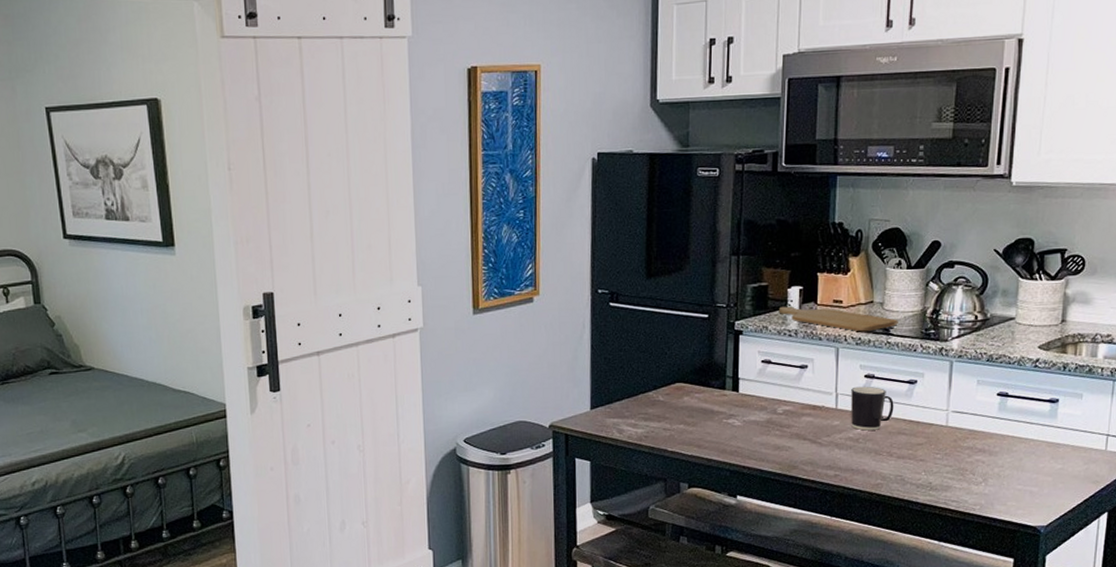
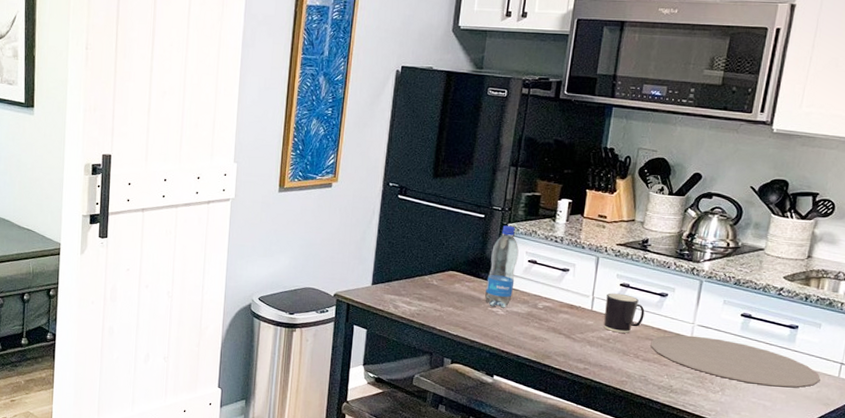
bottle: none [718,323,750,419] -> present [485,225,519,308]
chopping board: present [778,306,898,332] -> none [548,215,656,246]
placemat: none [904,423,1087,470] -> present [650,335,820,388]

